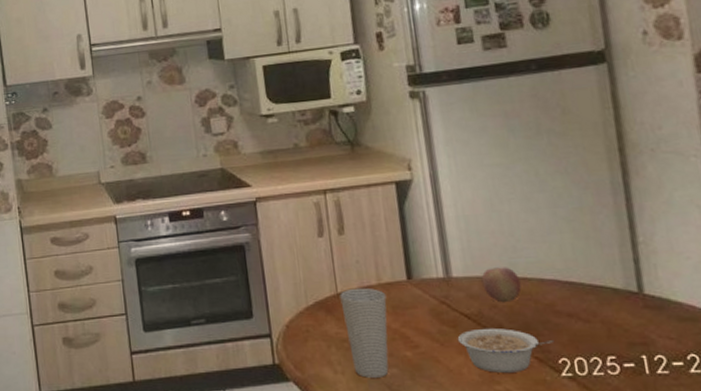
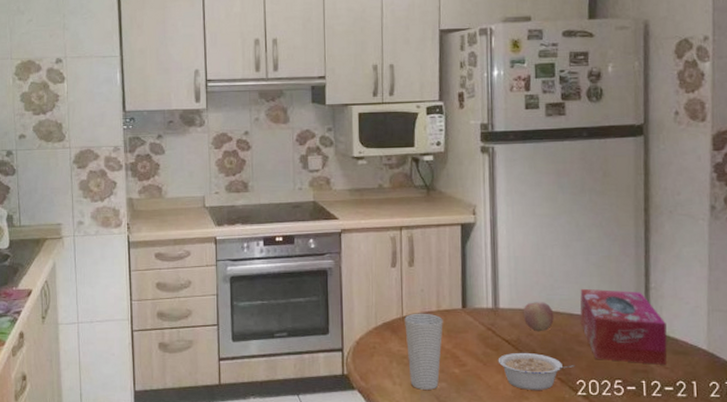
tissue box: none [549,247,671,335] -> present [580,288,667,365]

